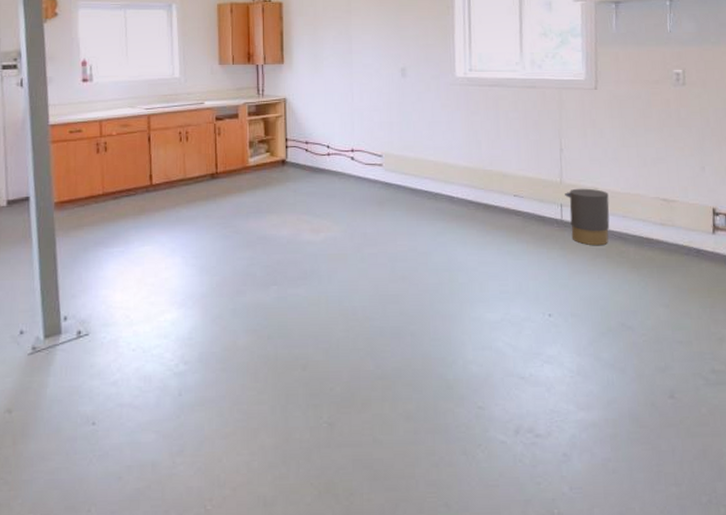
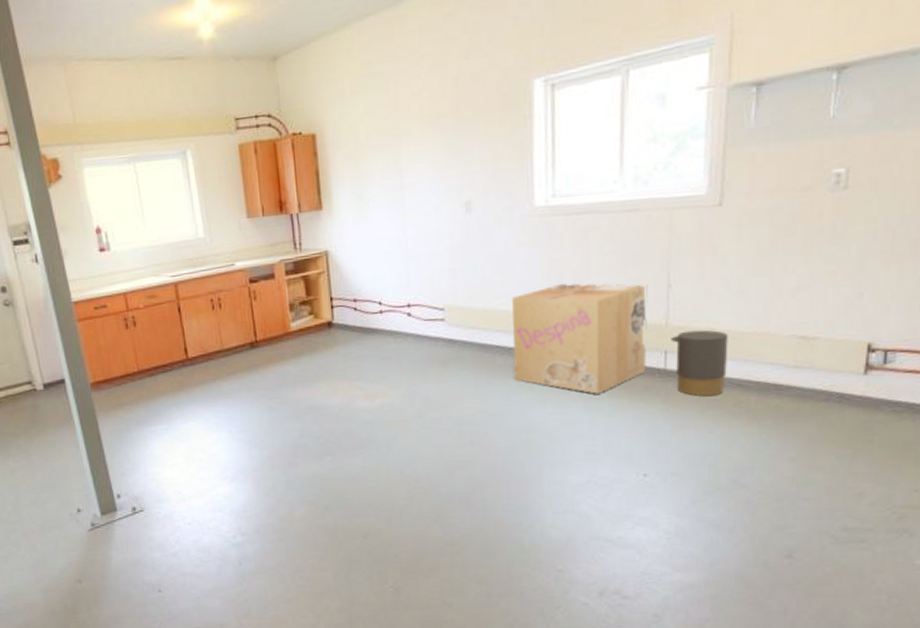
cardboard box: none [438,141,547,239] -> present [512,283,648,394]

